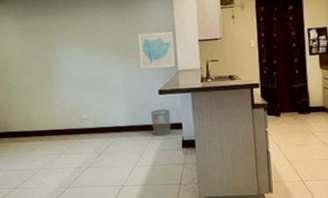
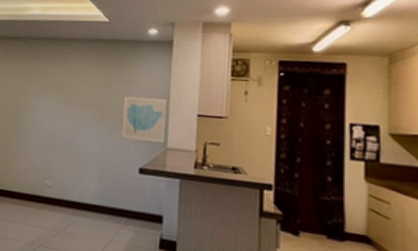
waste bin: present [151,109,171,136] -> none [124,191,150,228]

